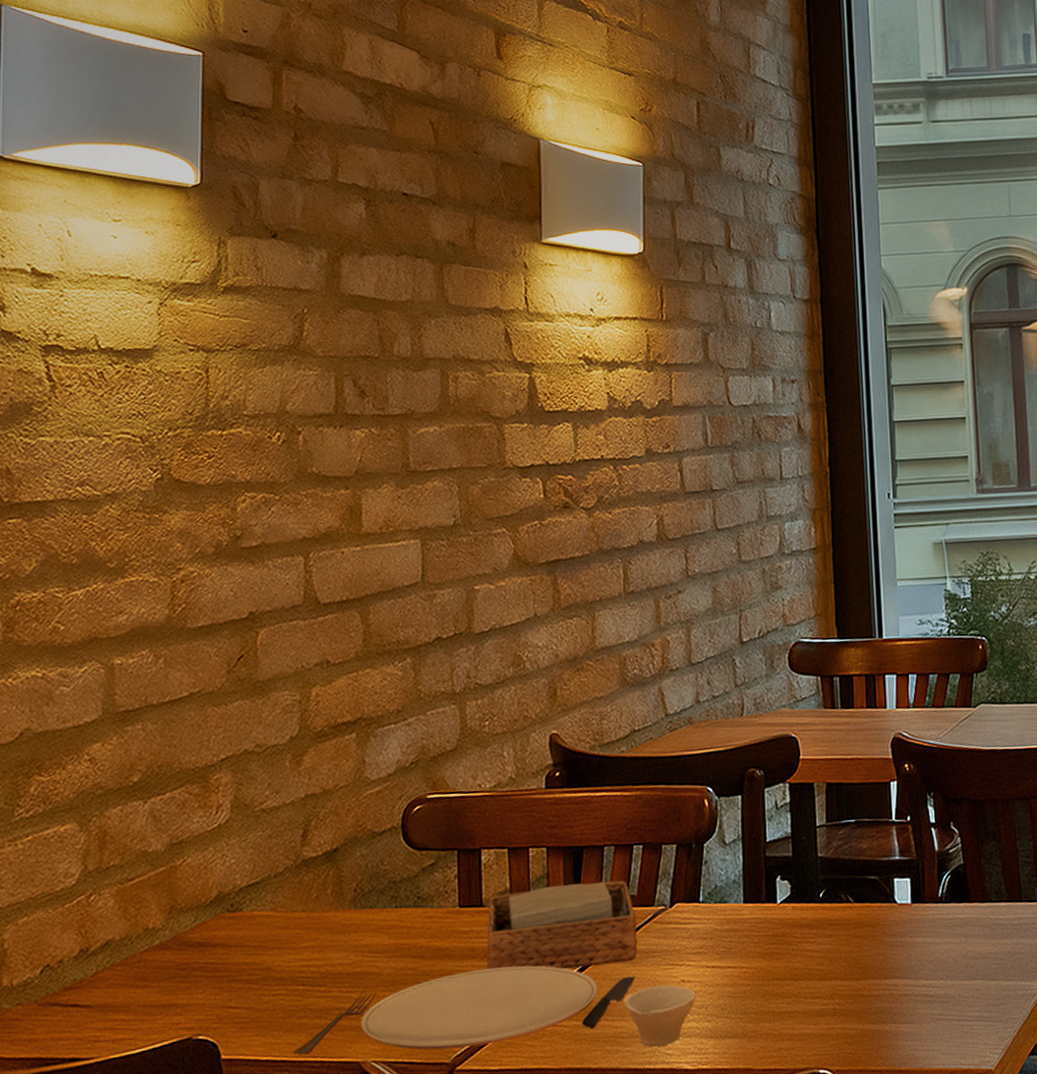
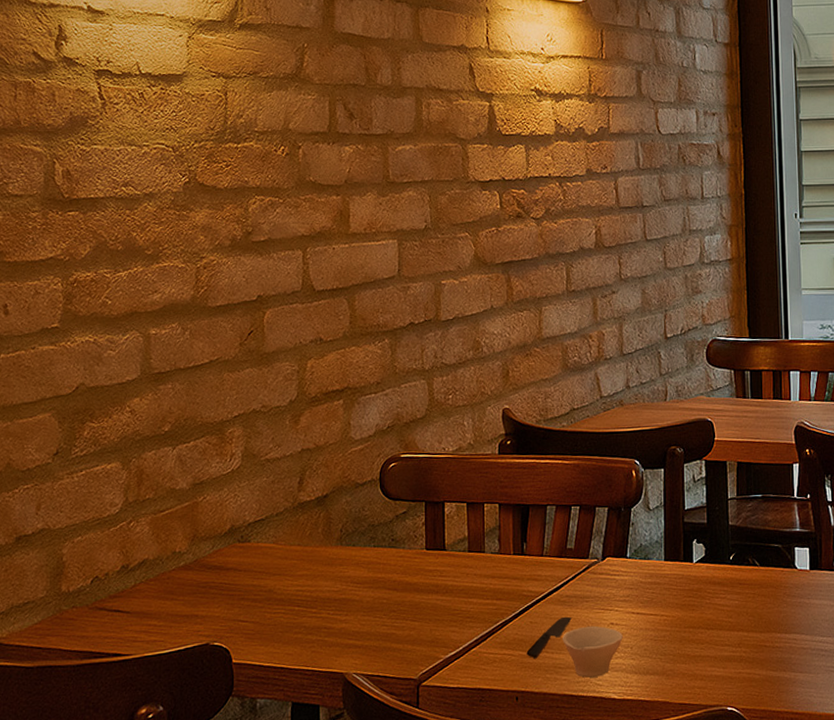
fork: present [293,993,377,1055] -> none [290,616,358,664]
plate: present [361,965,598,1050] -> none [345,601,540,668]
napkin holder: present [486,880,637,969] -> none [448,535,574,607]

